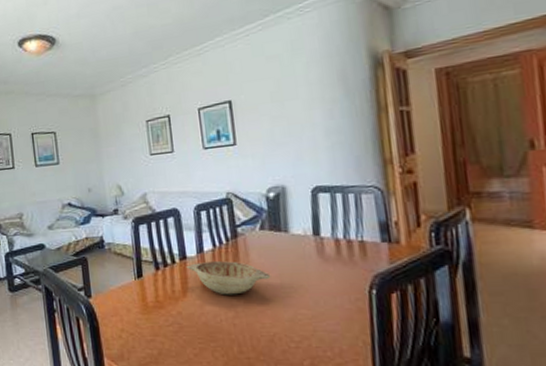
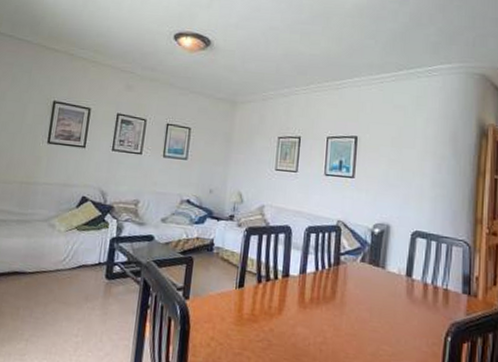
decorative bowl: present [186,261,271,295] -> none [287,282,363,321]

